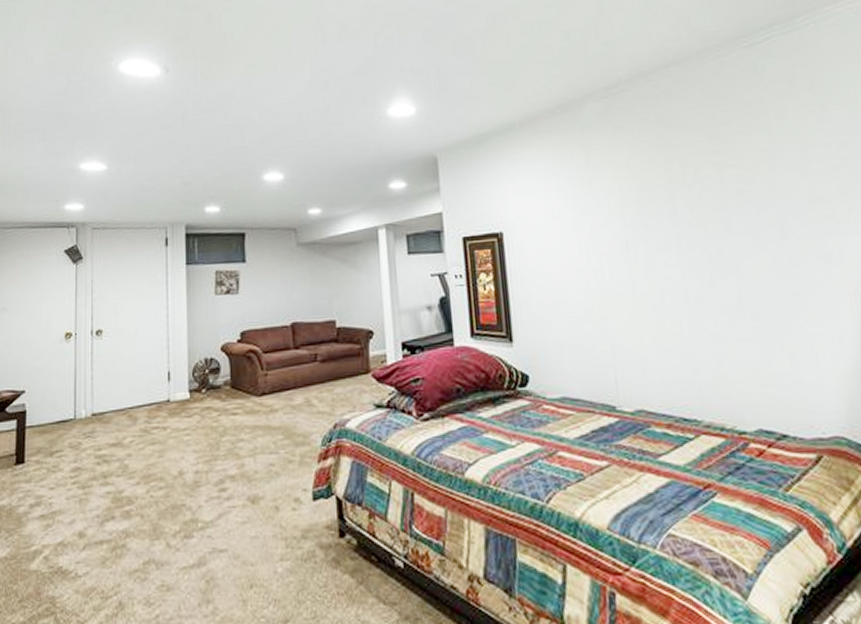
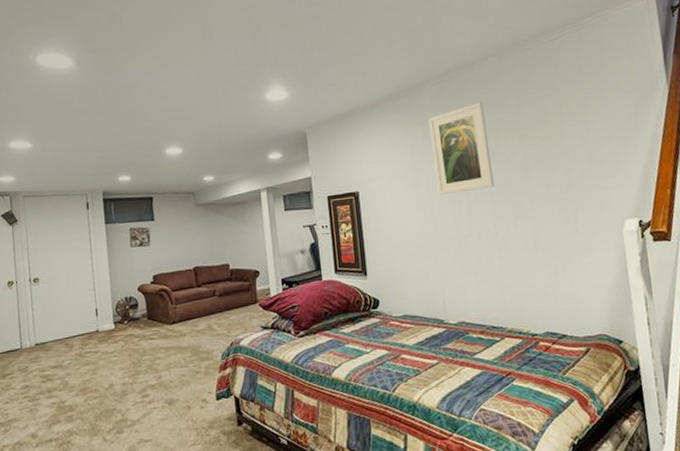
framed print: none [593,122,681,239] -> present [428,102,494,195]

